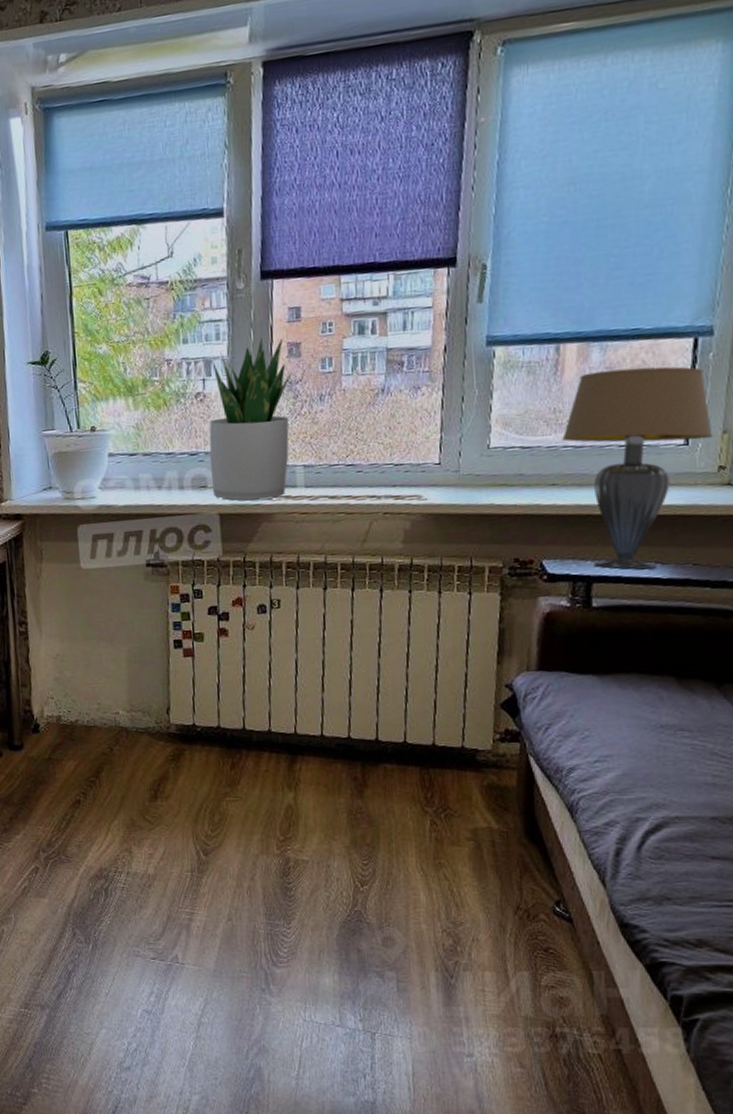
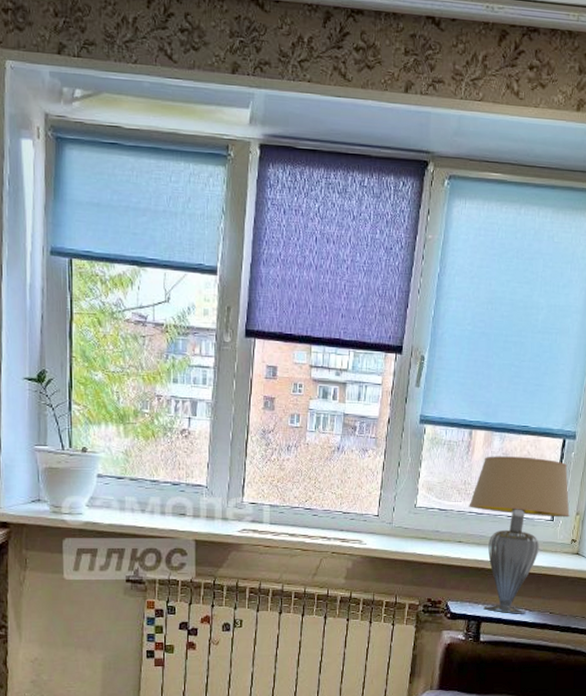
planter: present [209,338,292,501] -> none [190,389,266,531]

